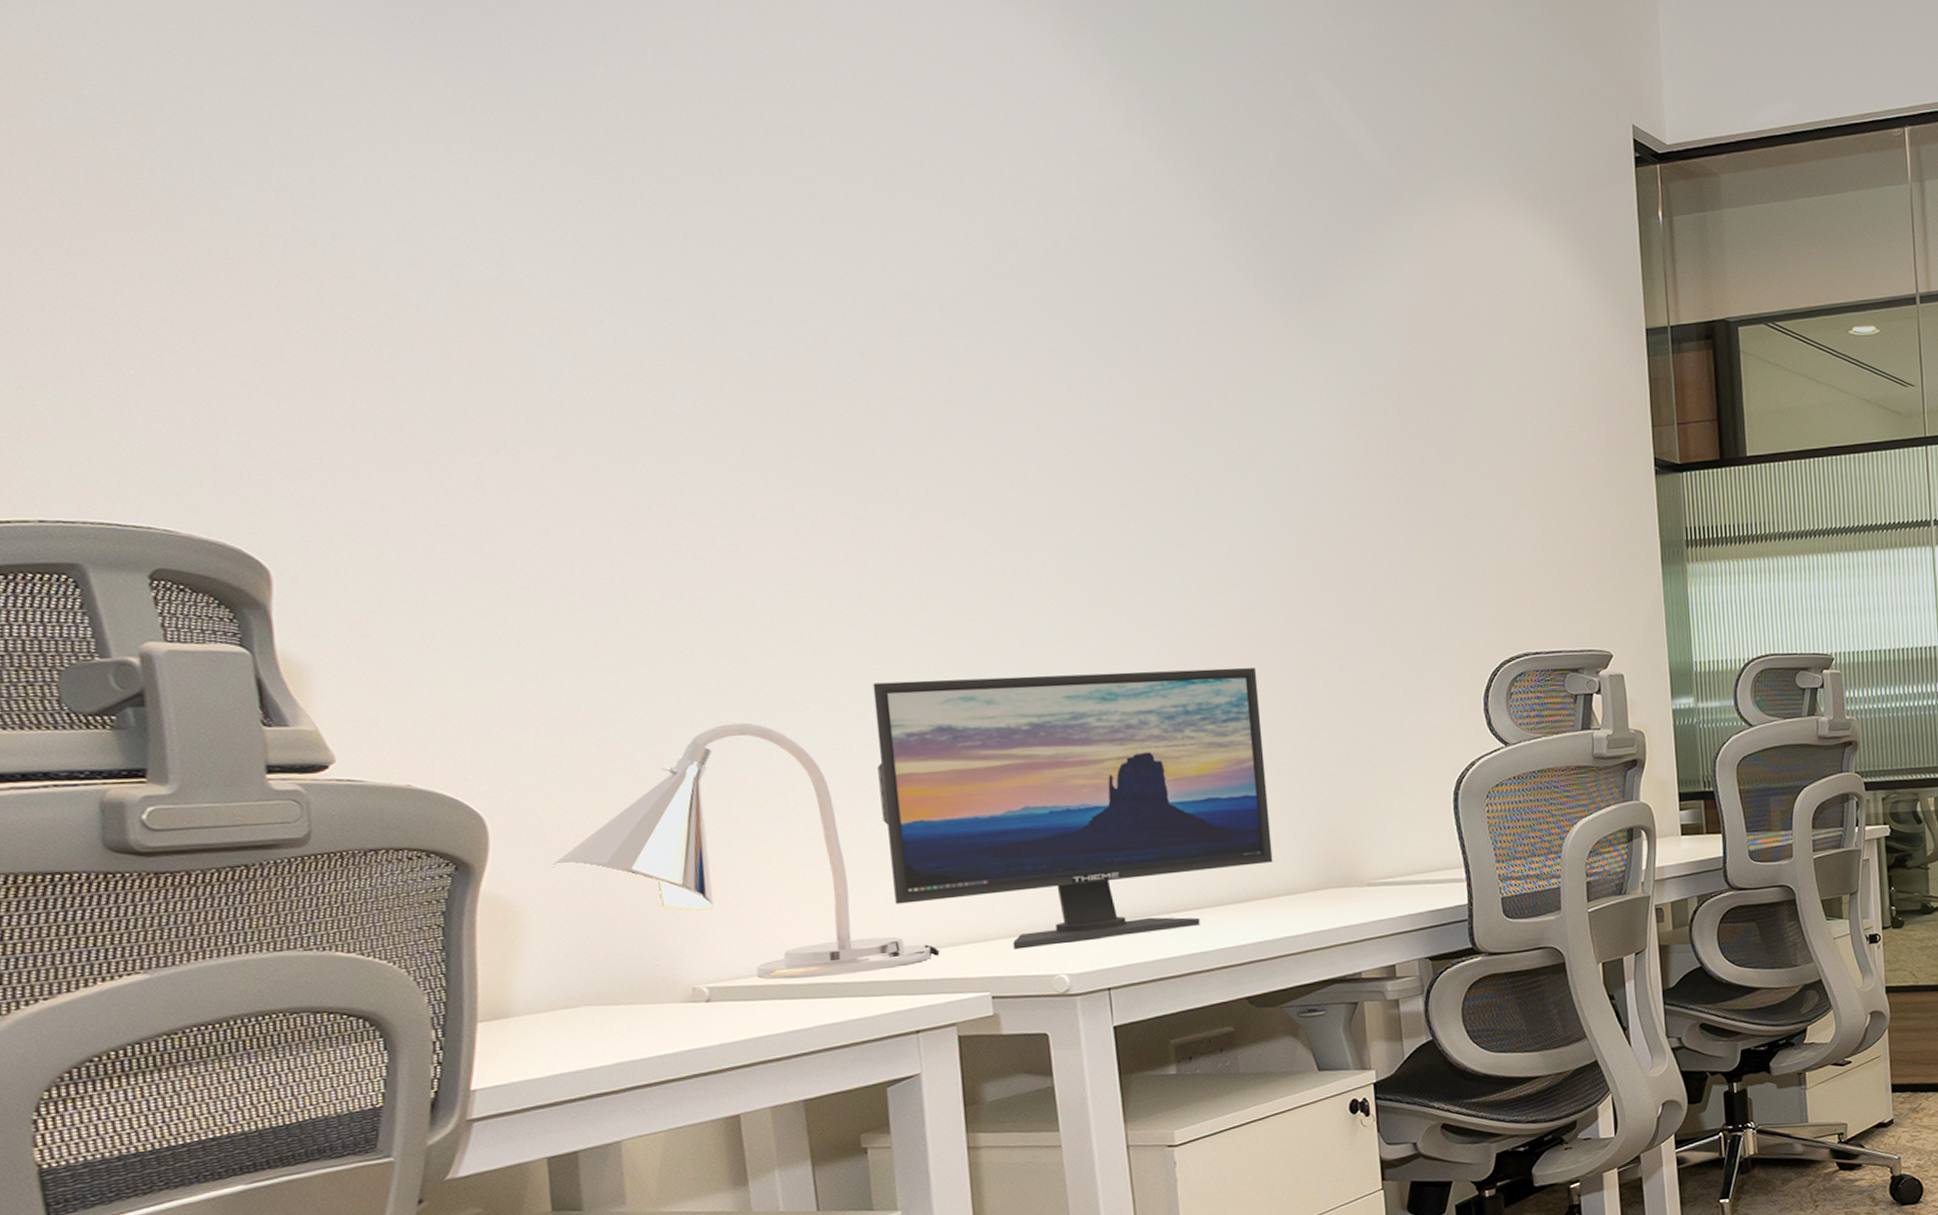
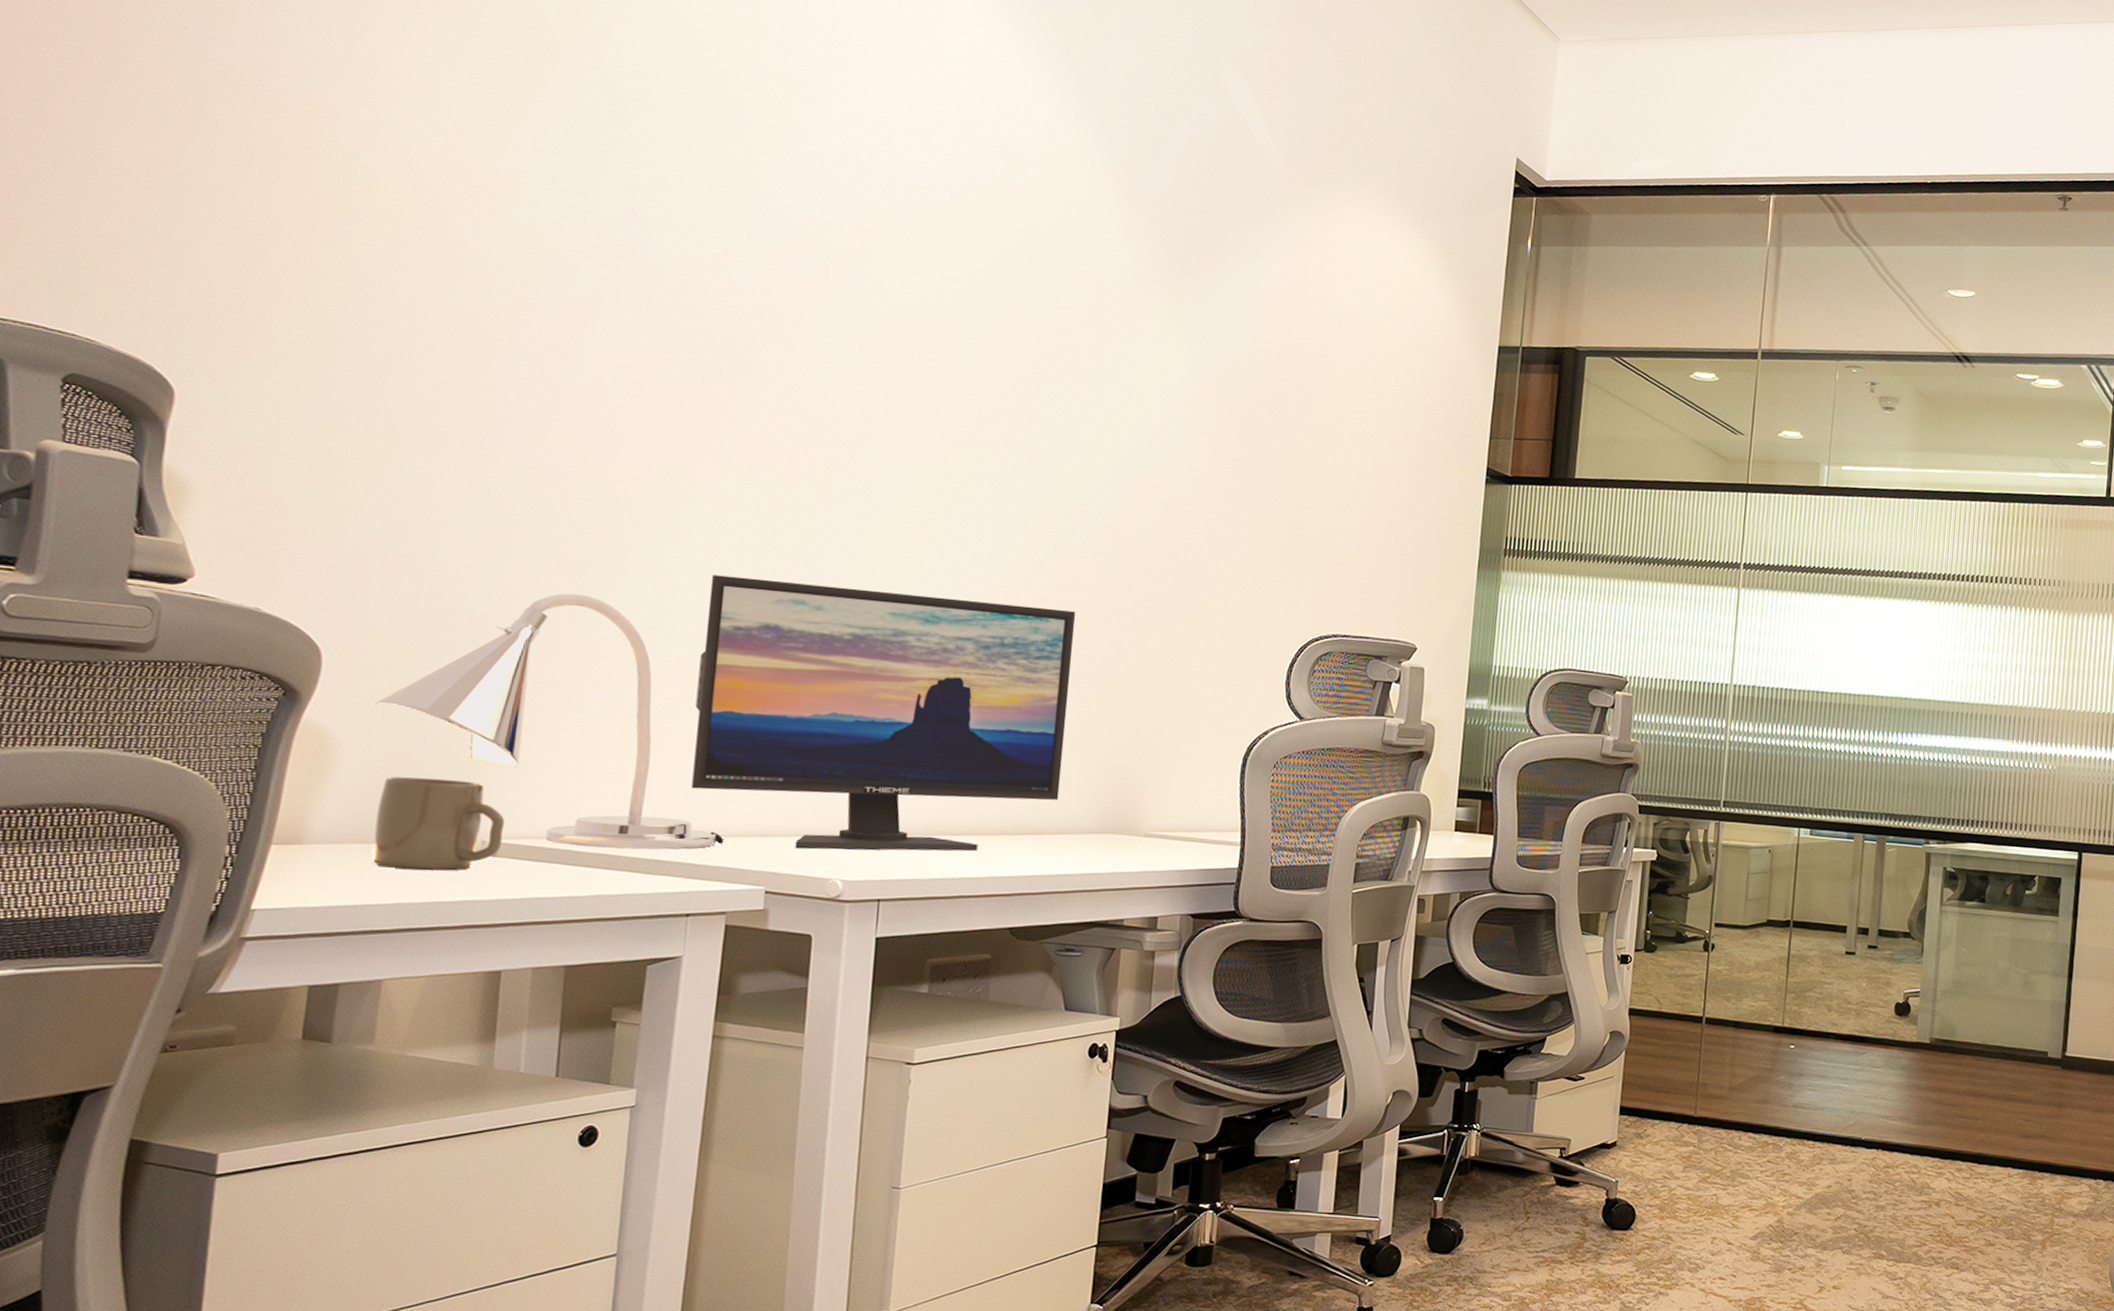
mug: none [577,929,713,1029] -> present [372,776,505,871]

